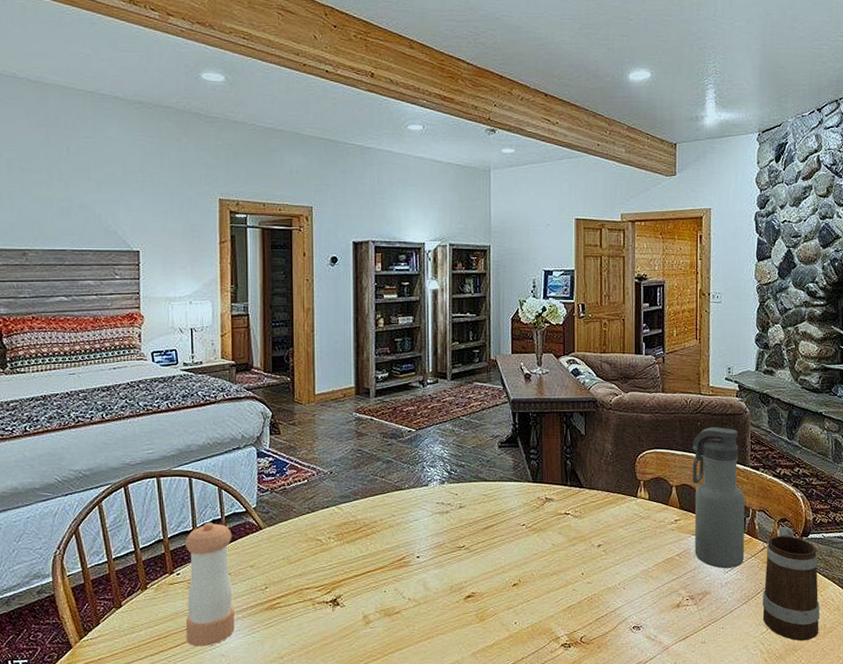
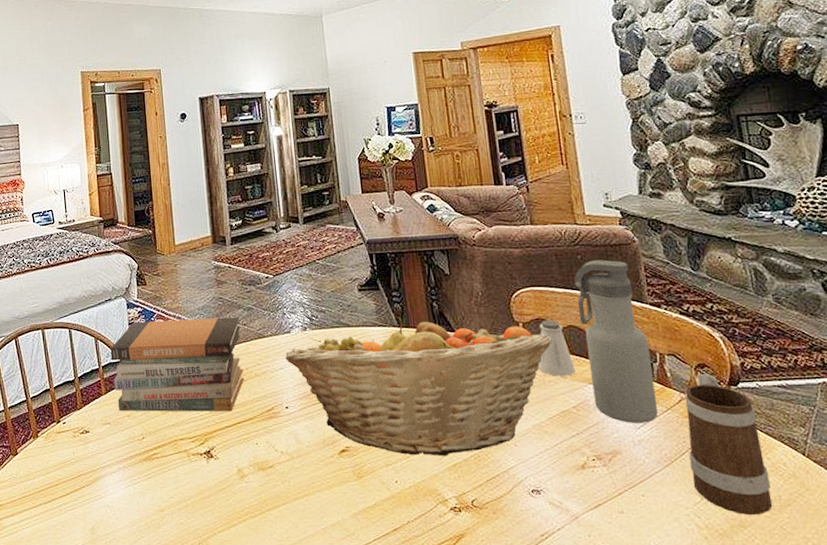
pepper shaker: present [184,522,235,647] -> none [68,372,117,496]
book stack: none [235,469,378,562] -> present [110,317,244,412]
fruit basket: none [420,472,667,600] -> present [284,316,552,456]
saltshaker: none [652,478,683,528] -> present [538,319,576,376]

